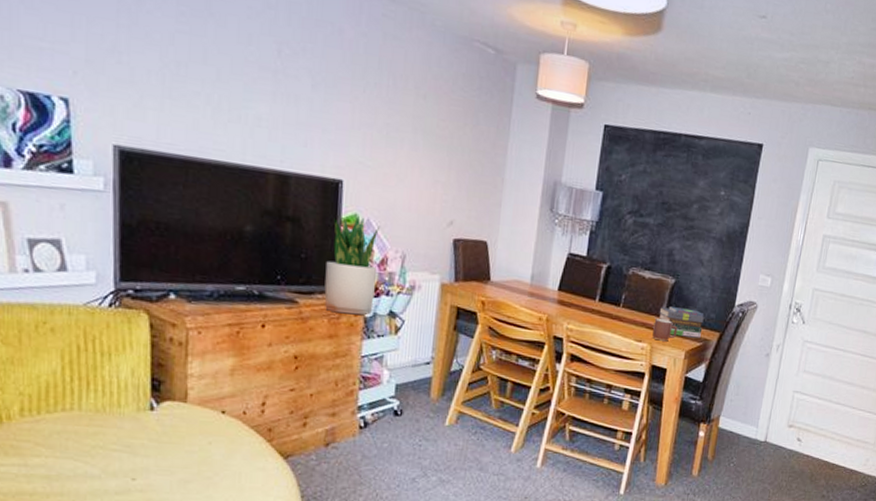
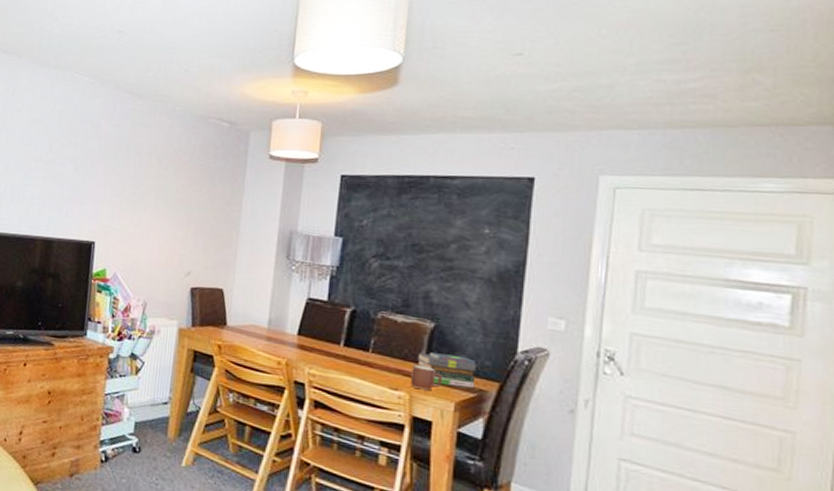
planter: present [324,215,381,316] -> none [75,270,126,357]

